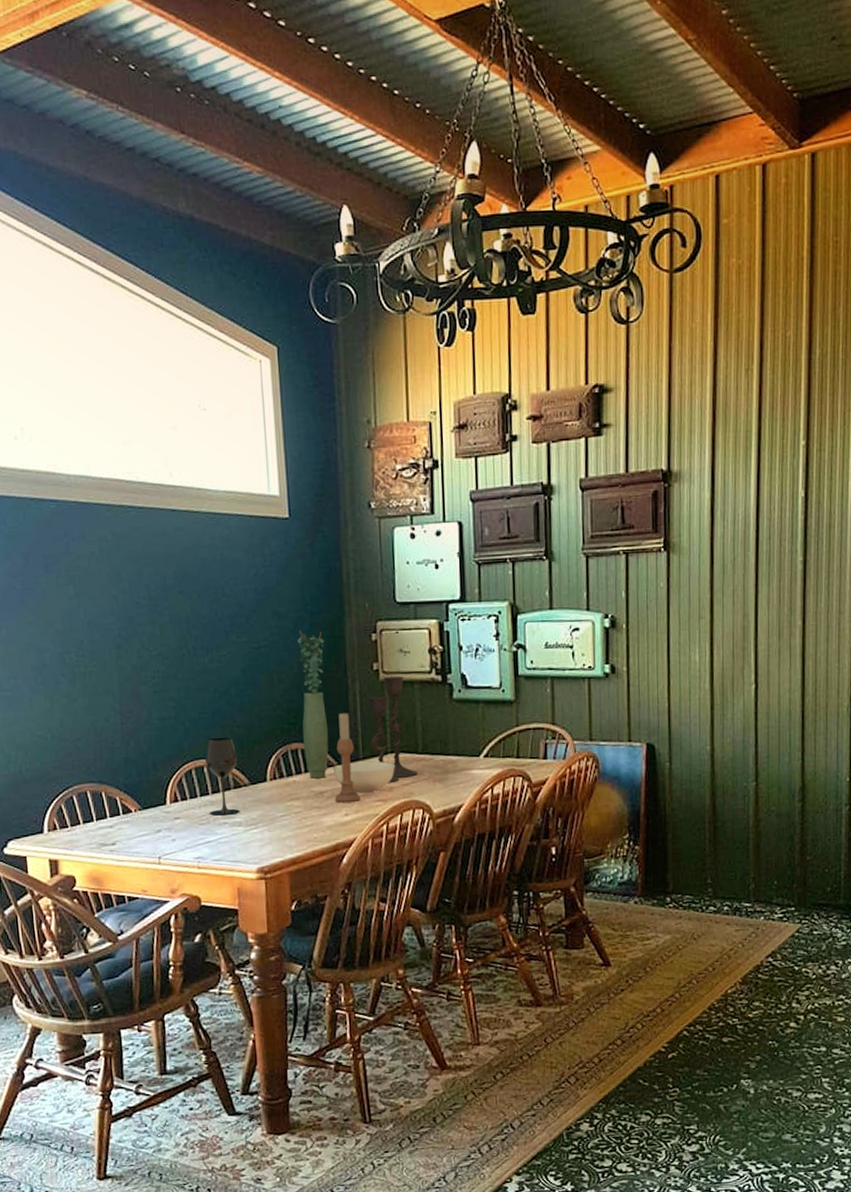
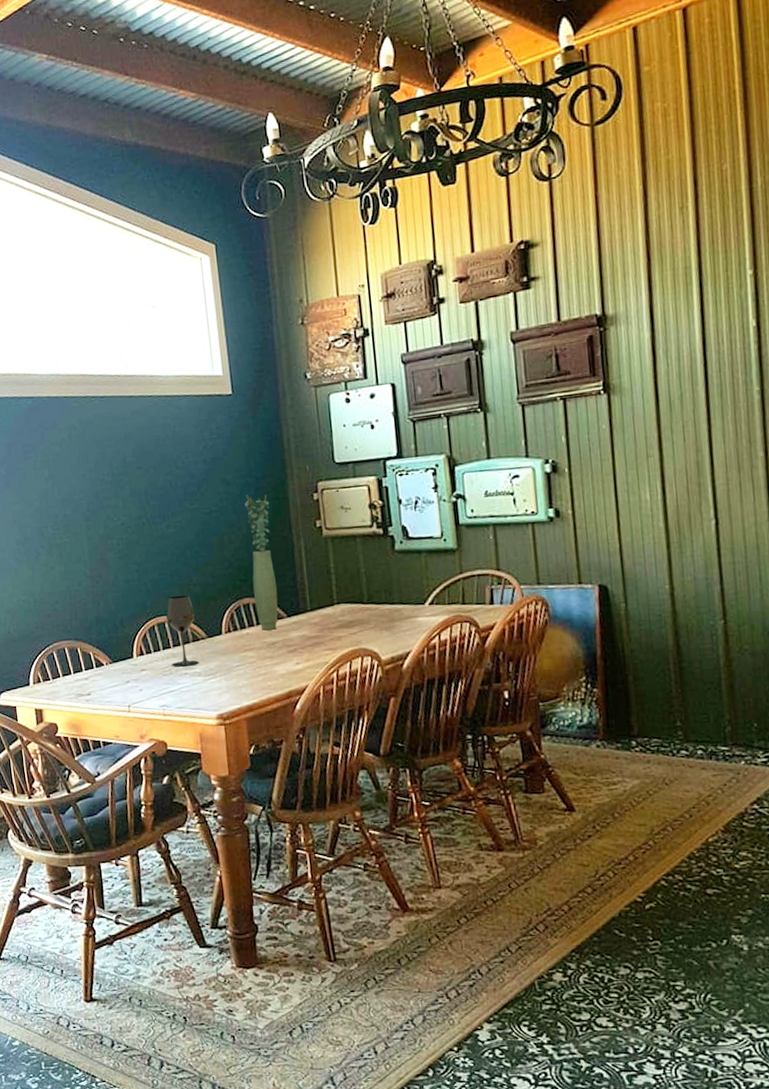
bowl: present [332,761,396,792] -> none [282,612,343,642]
candlestick: present [335,713,361,802] -> none [285,568,311,652]
candlestick: present [368,676,418,782] -> none [313,531,365,632]

